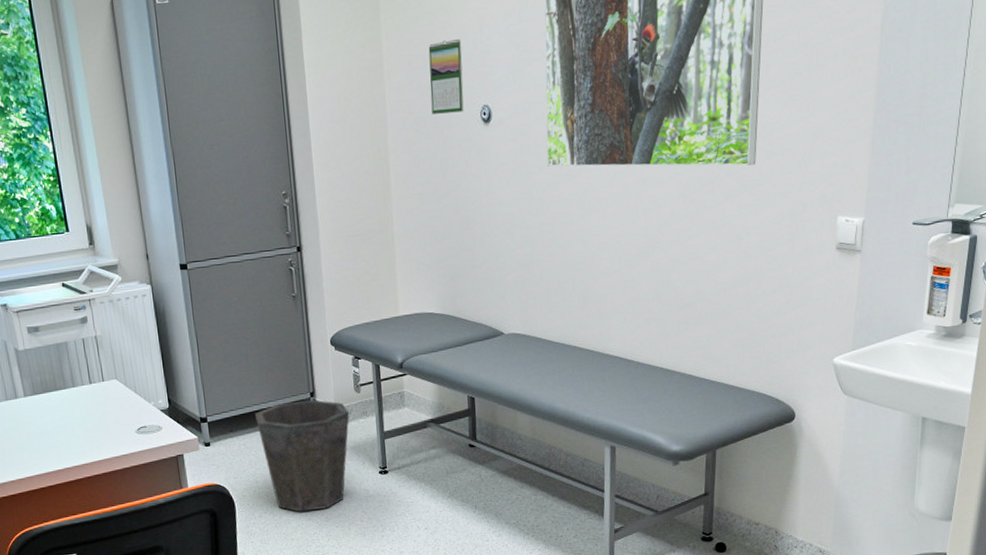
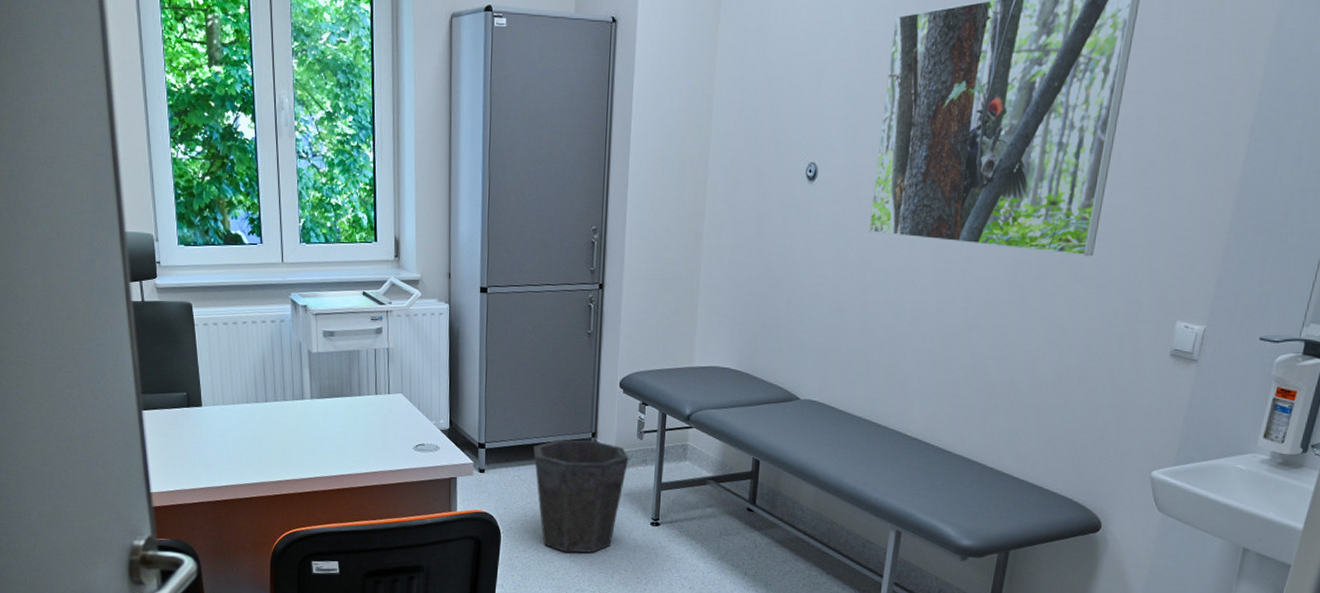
calendar: present [428,38,464,114] -> none [756,91,797,167]

